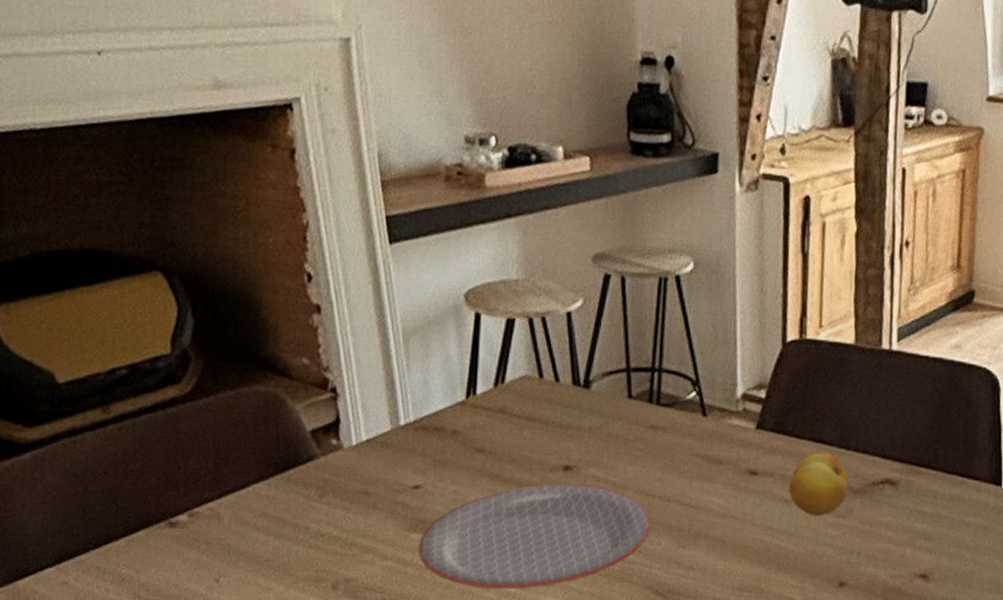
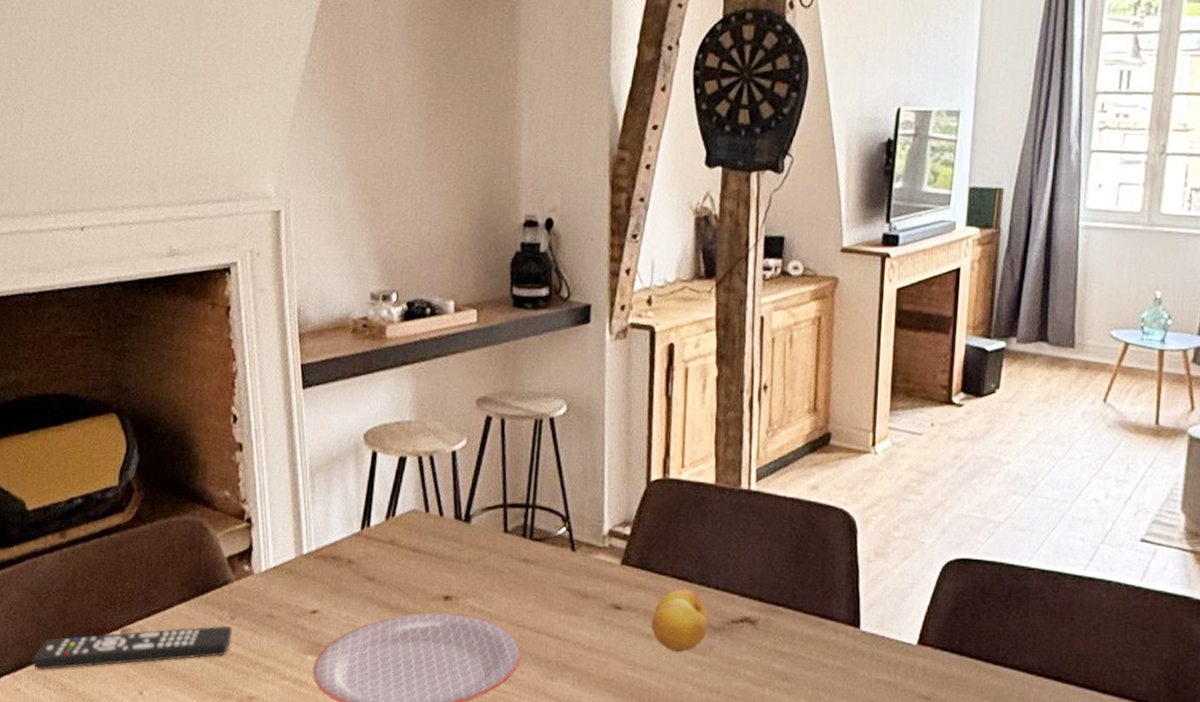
remote control: none [80,504,322,561] -> present [32,625,232,671]

